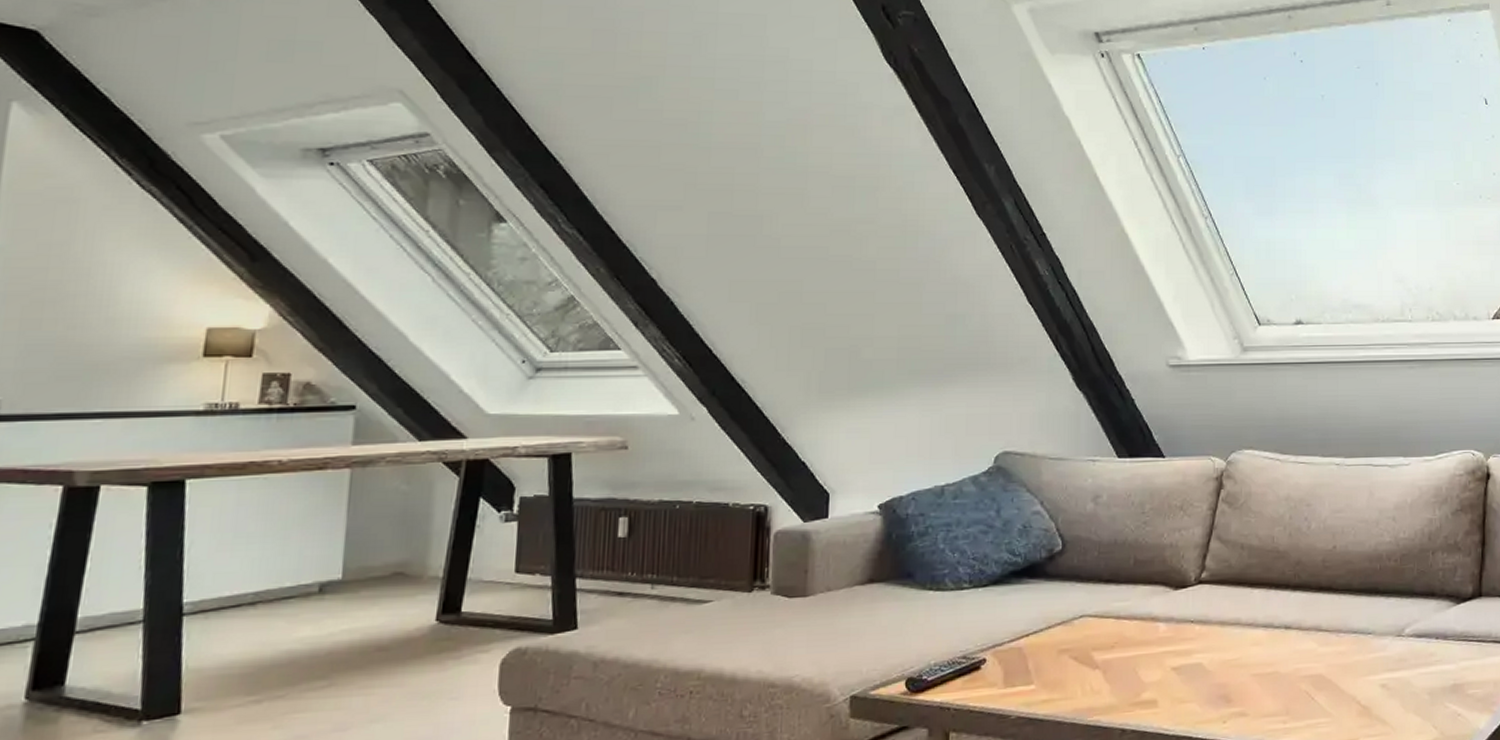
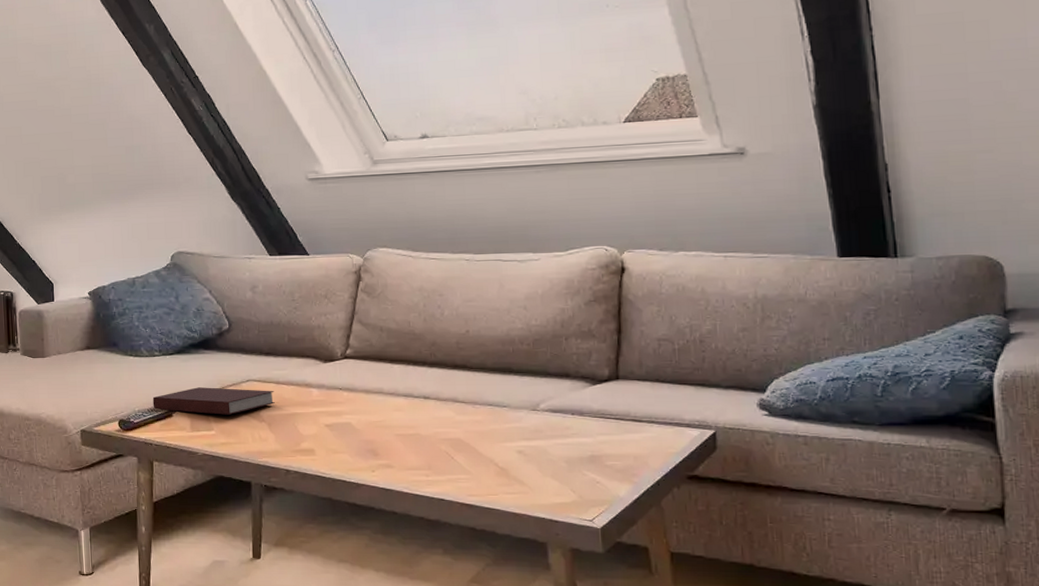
notebook: none [955,627,1113,663] -> present [152,387,275,415]

